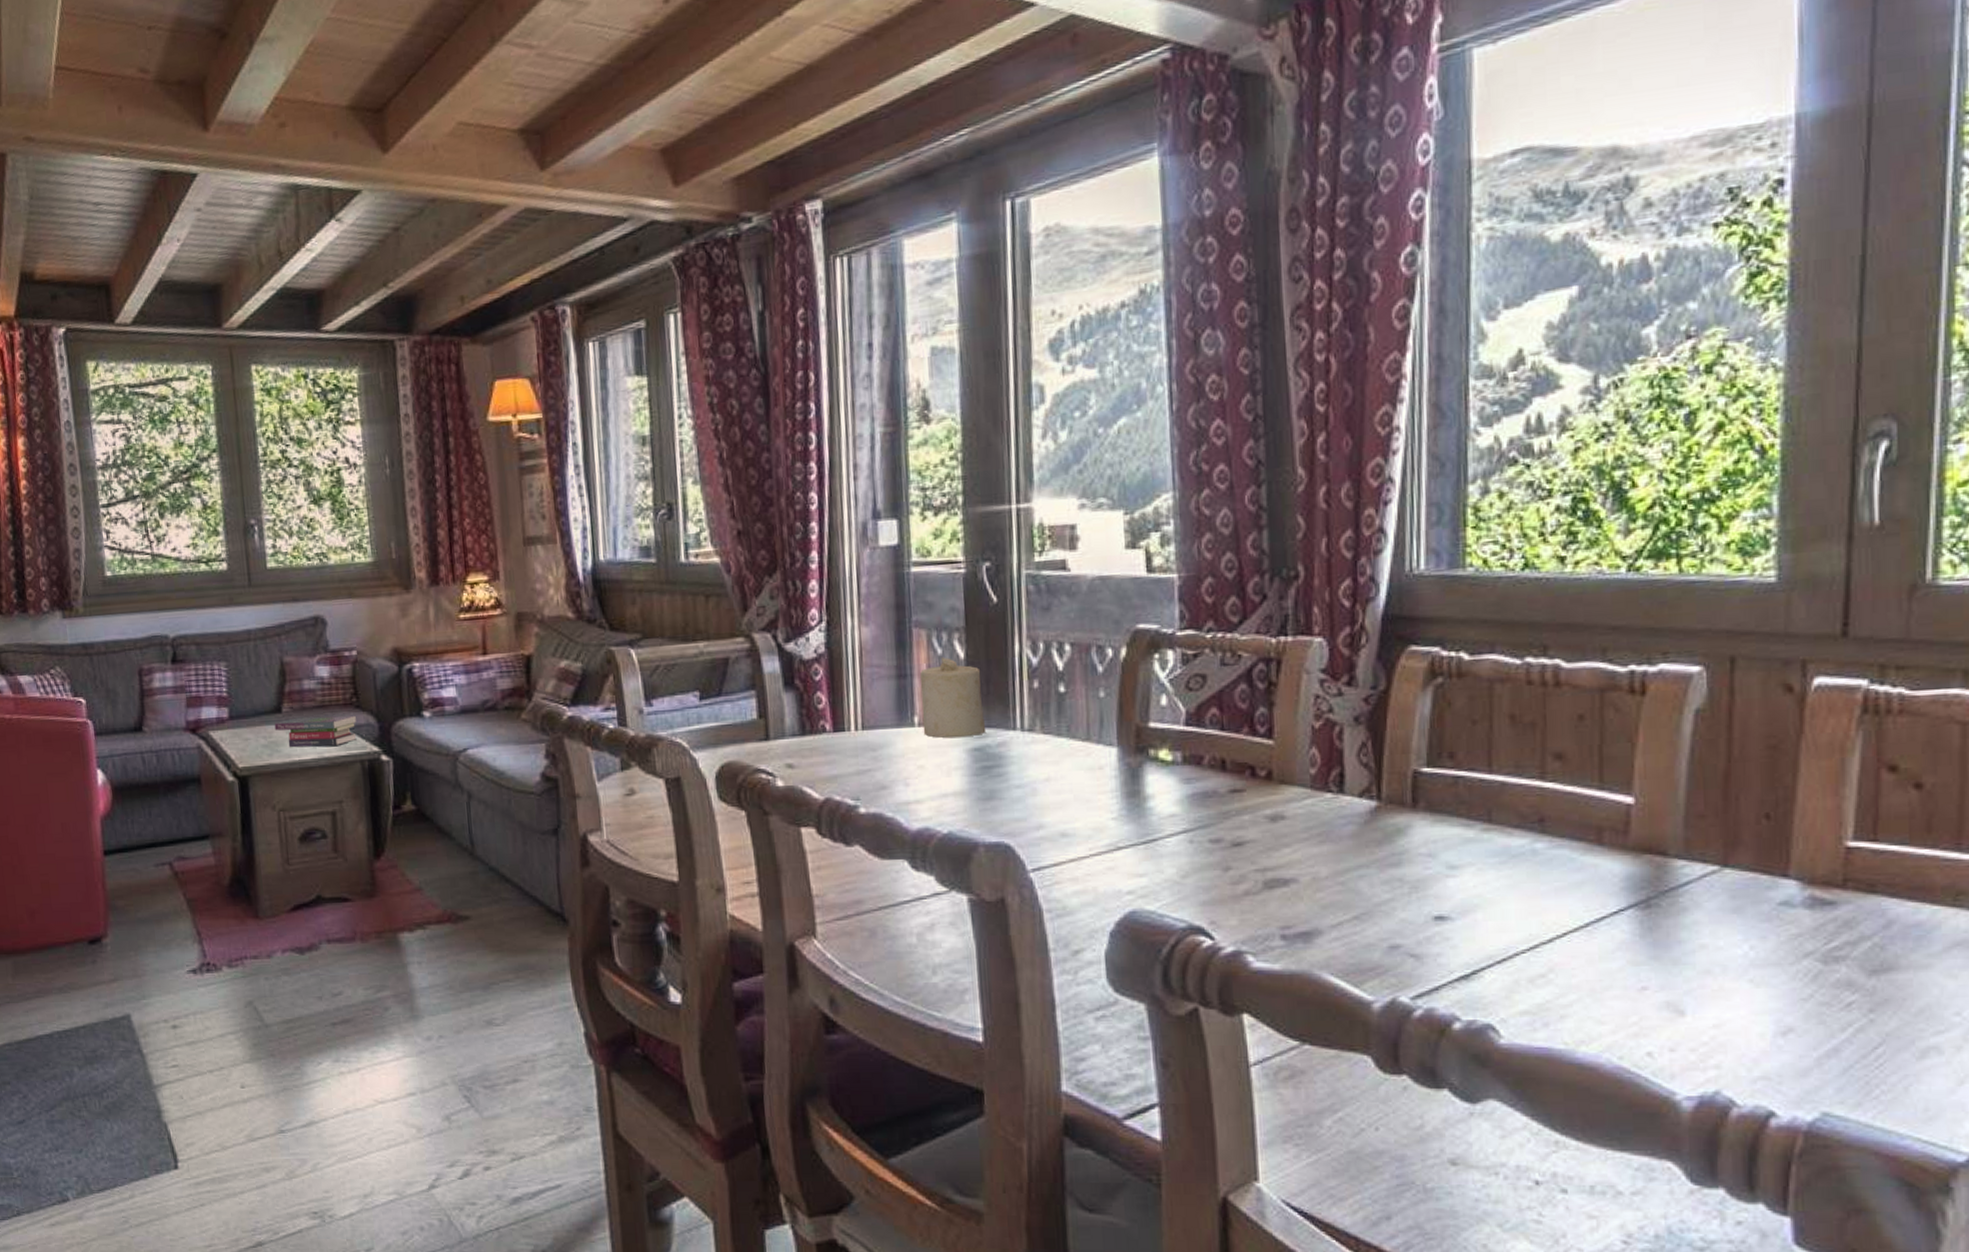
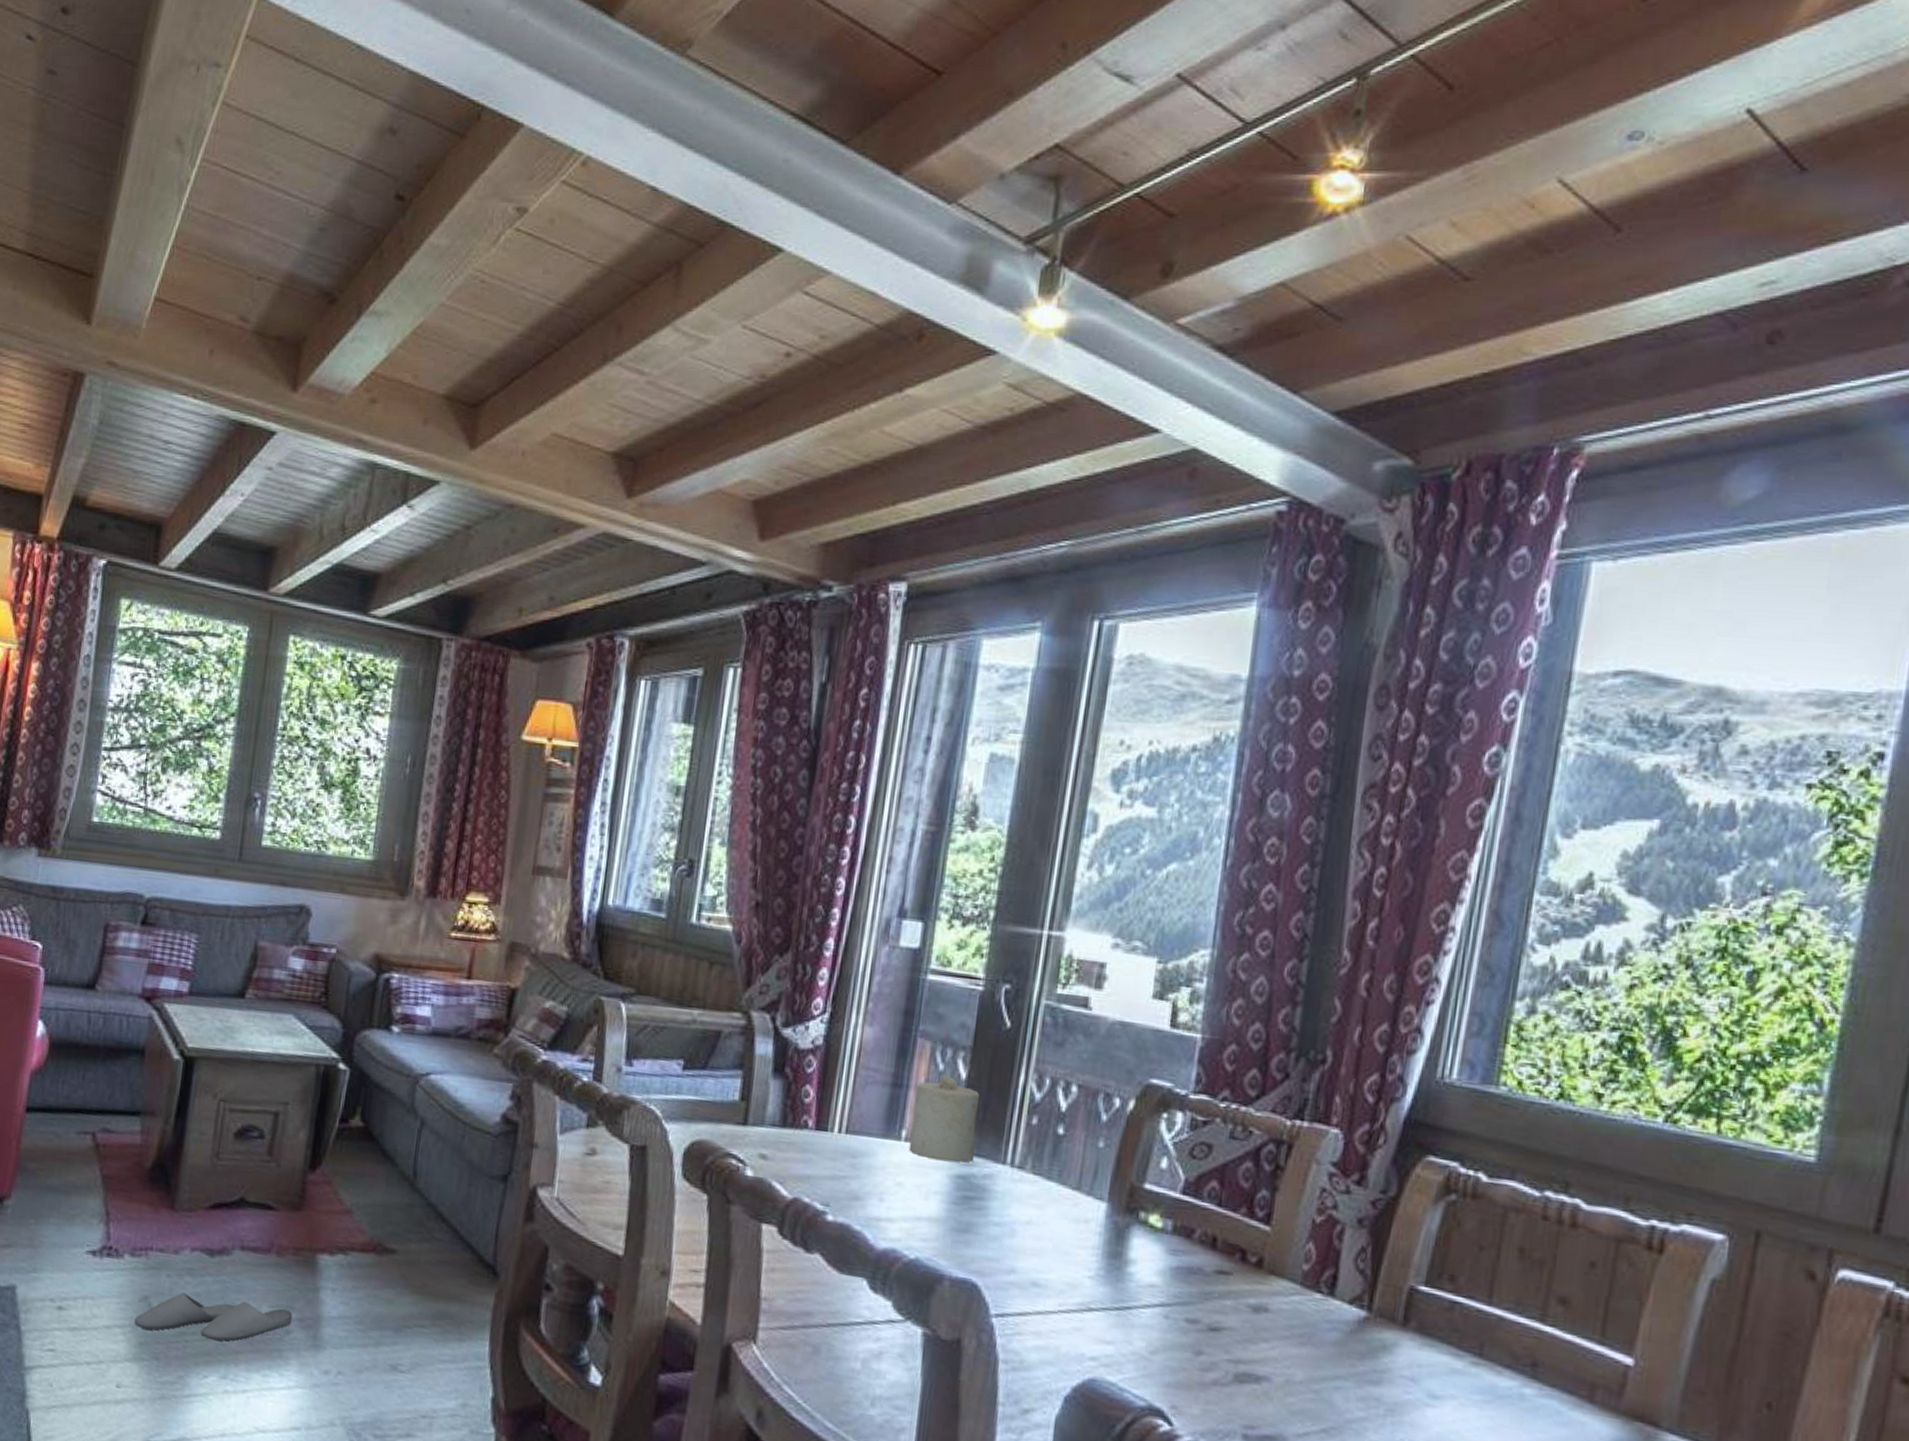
slippers: none [244,988,388,1031] -> present [134,1293,293,1341]
books: present [274,715,357,748] -> none [233,1006,321,1045]

